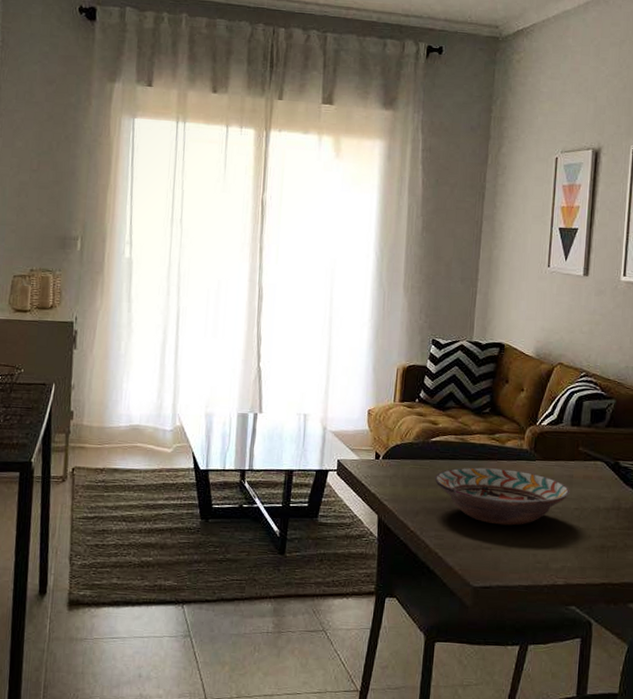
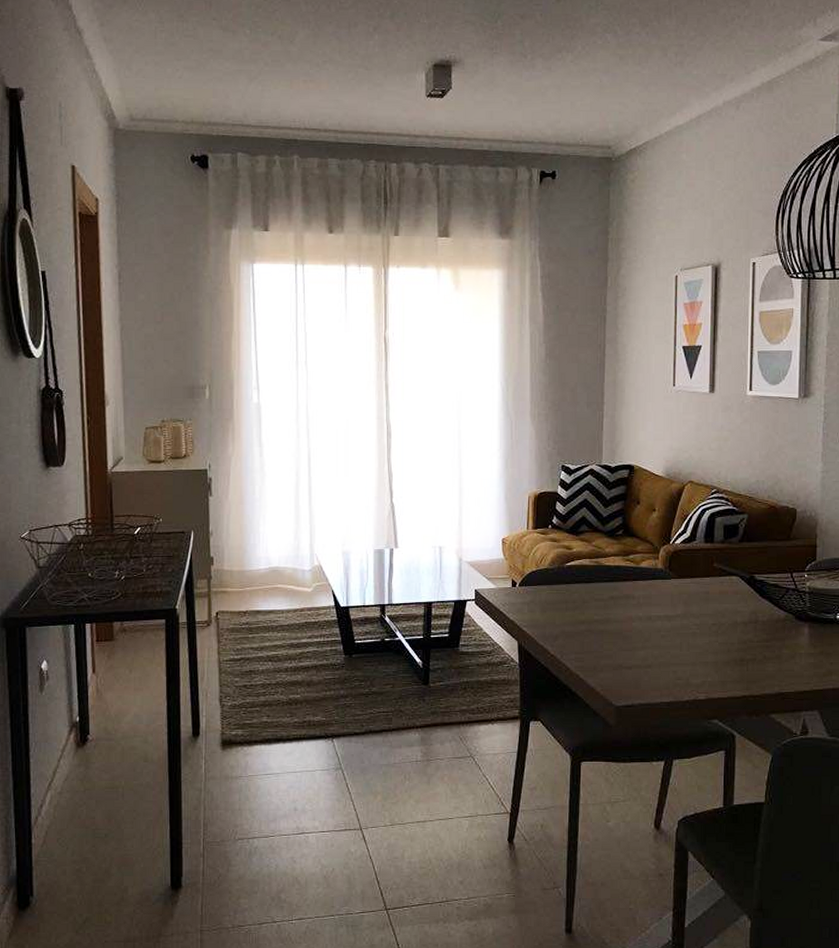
decorative bowl: present [434,467,570,526] -> none [572,589,707,644]

